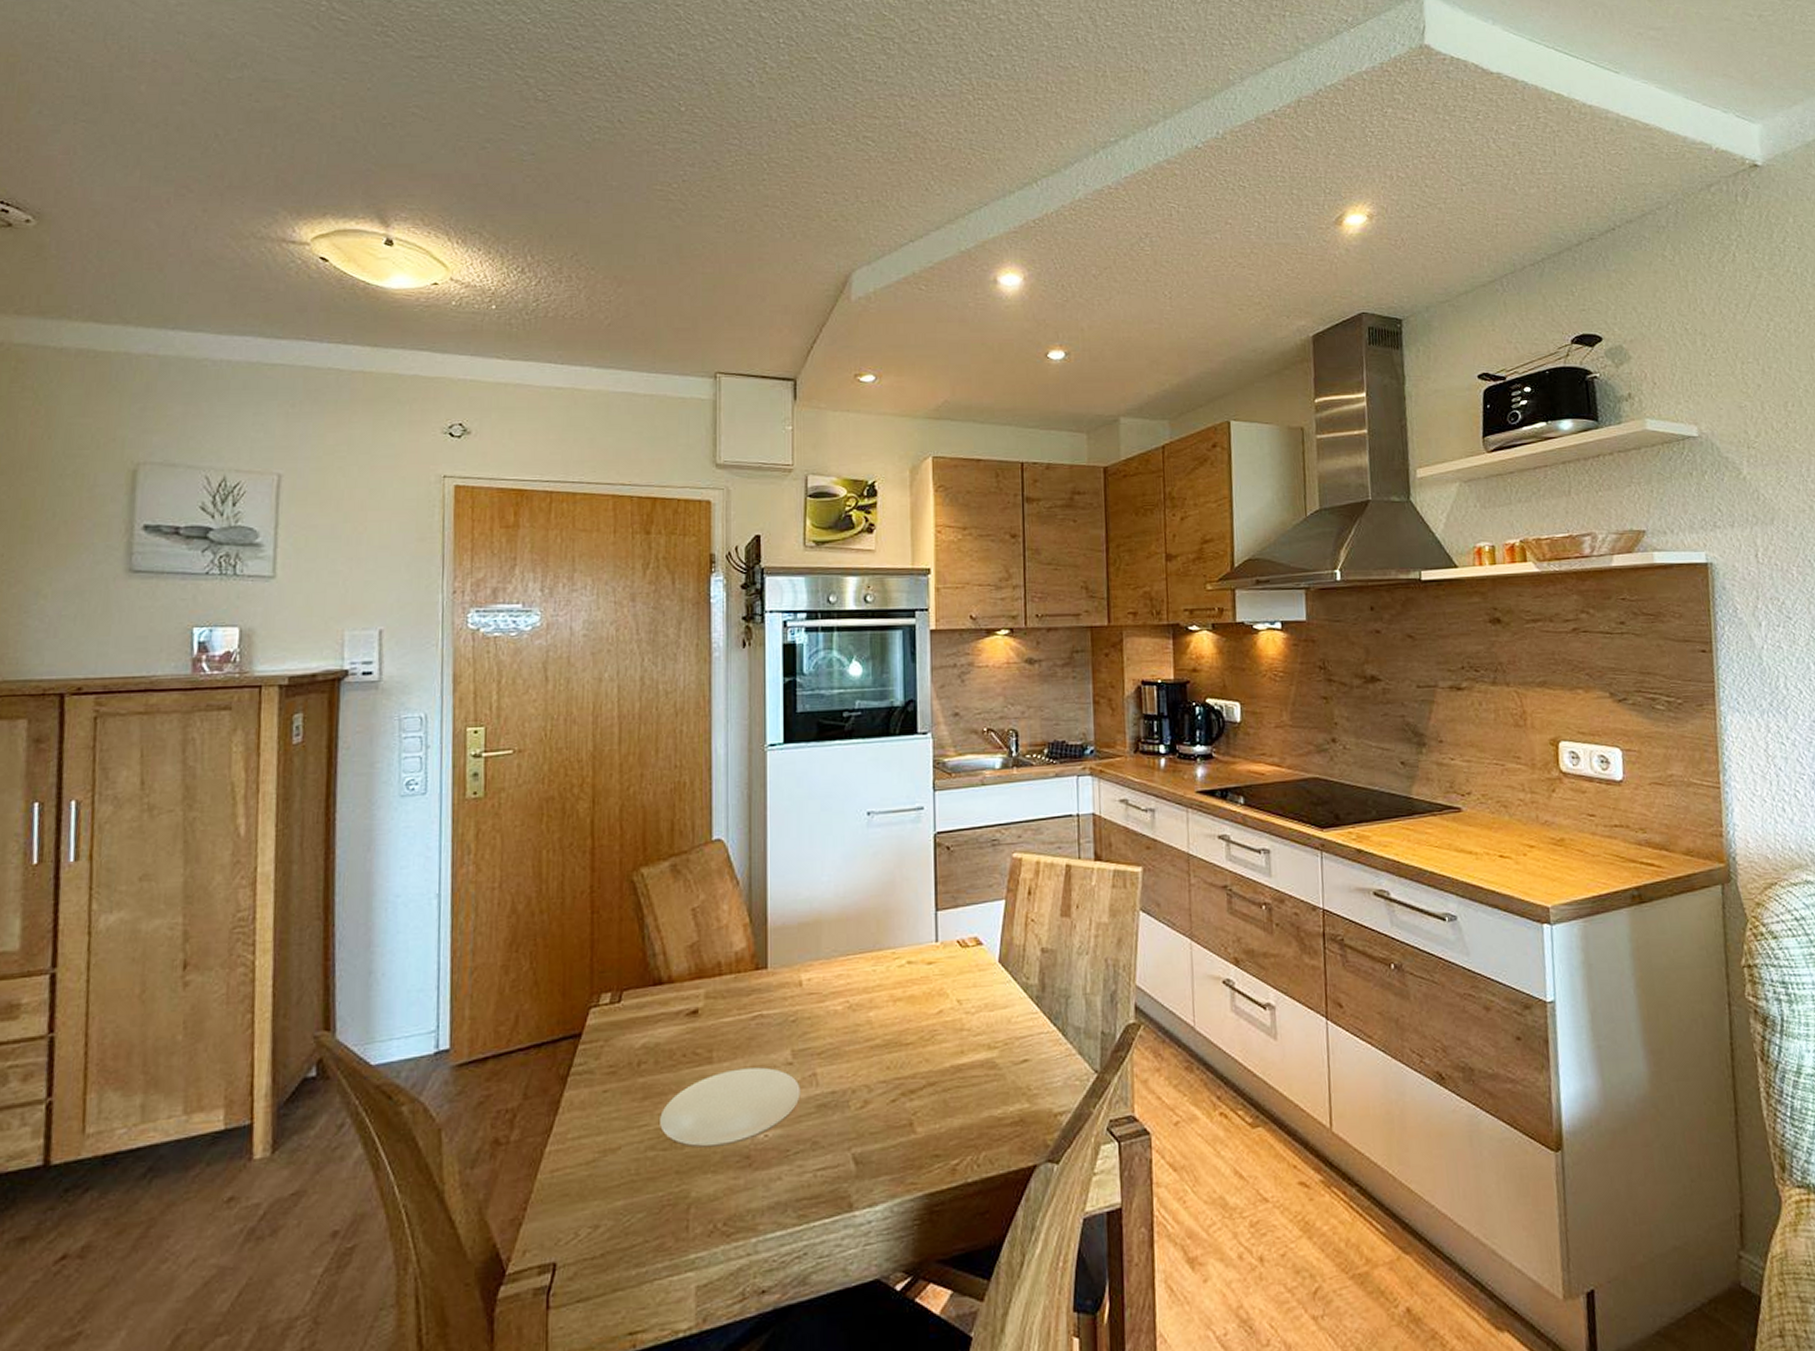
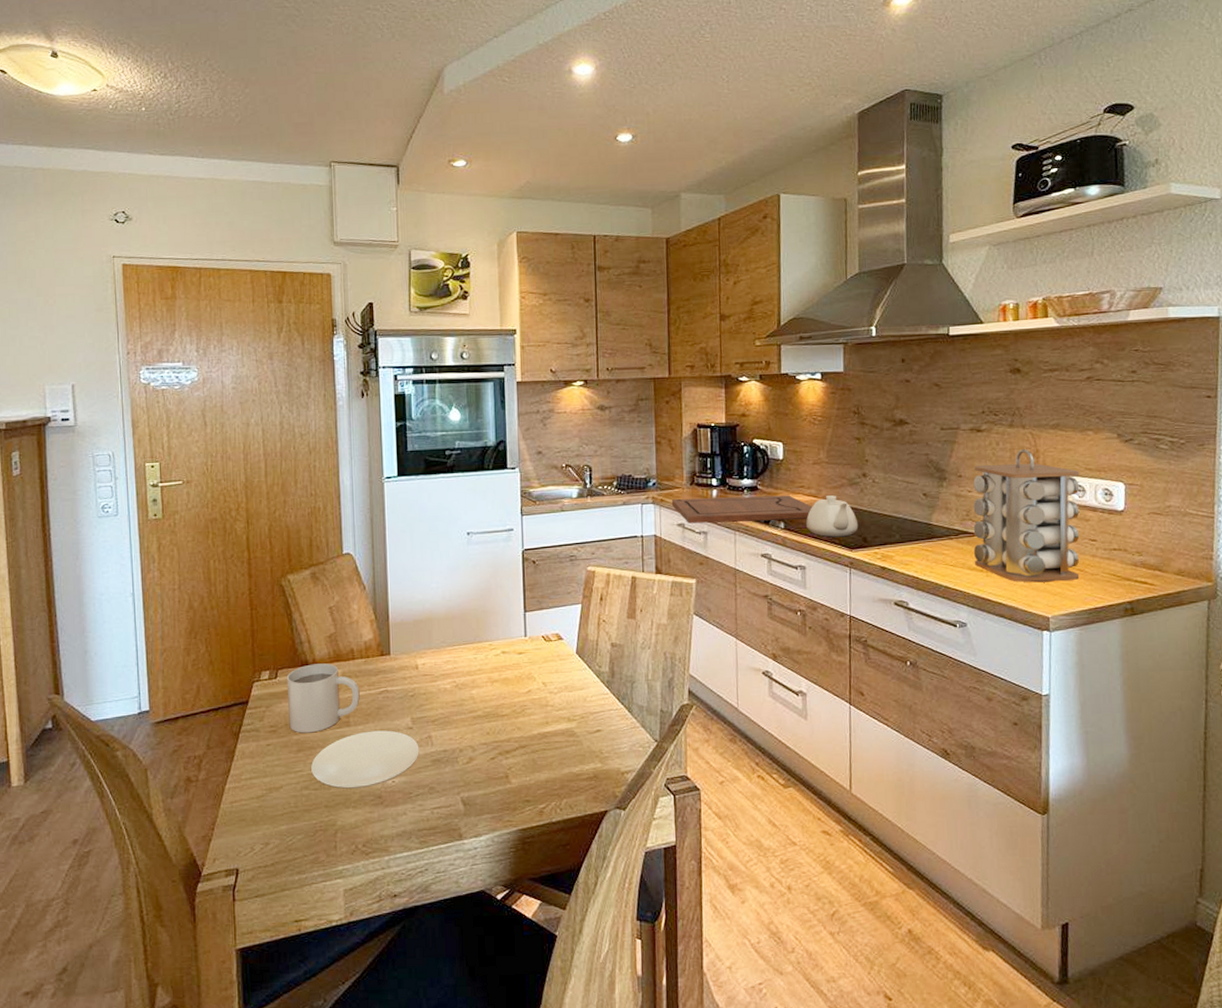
mug: none [632,981,727,1075] -> present [286,663,360,733]
cutting board: none [1112,764,1277,799] -> present [671,495,813,524]
teapot: none [1268,764,1330,815] -> present [805,495,859,538]
spice rack: none [1455,710,1580,866] -> present [973,449,1080,583]

